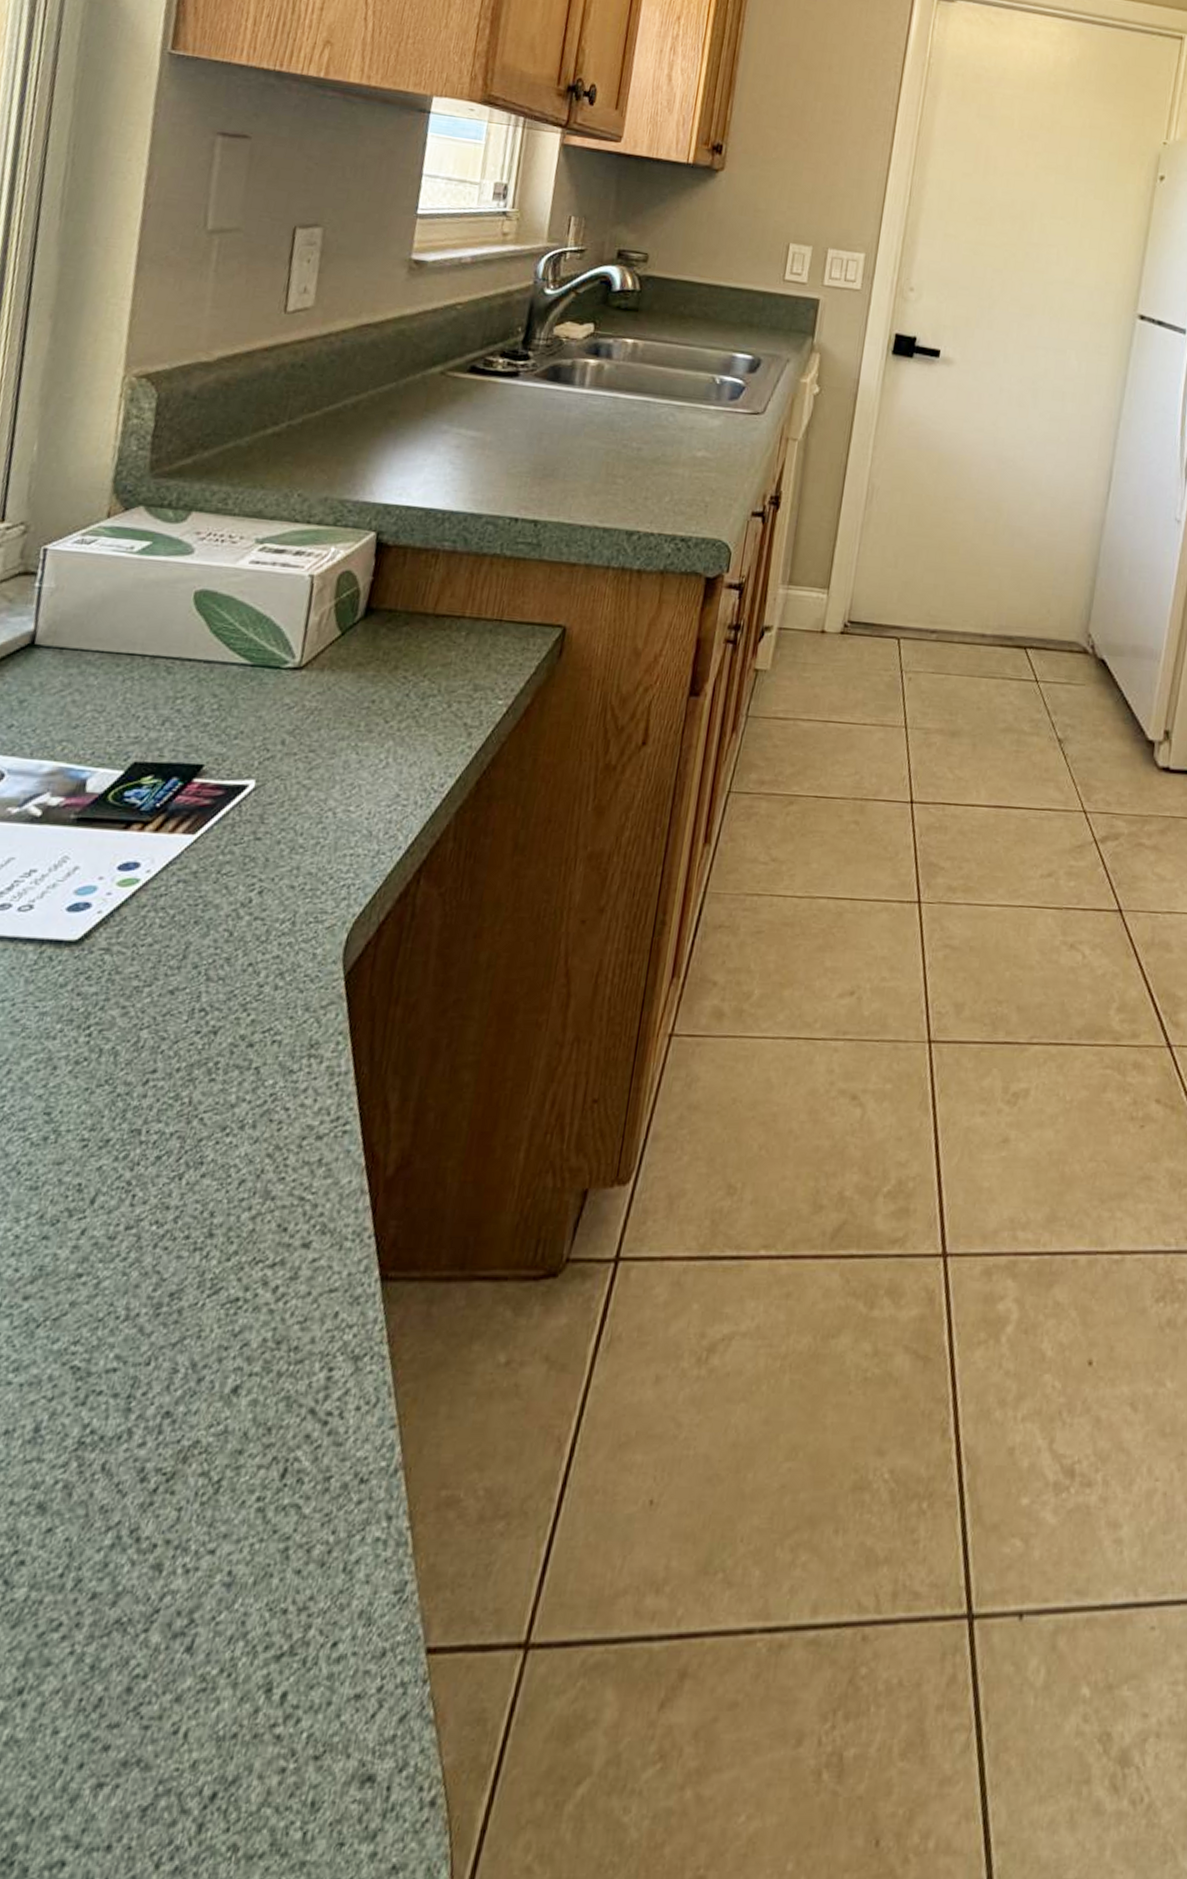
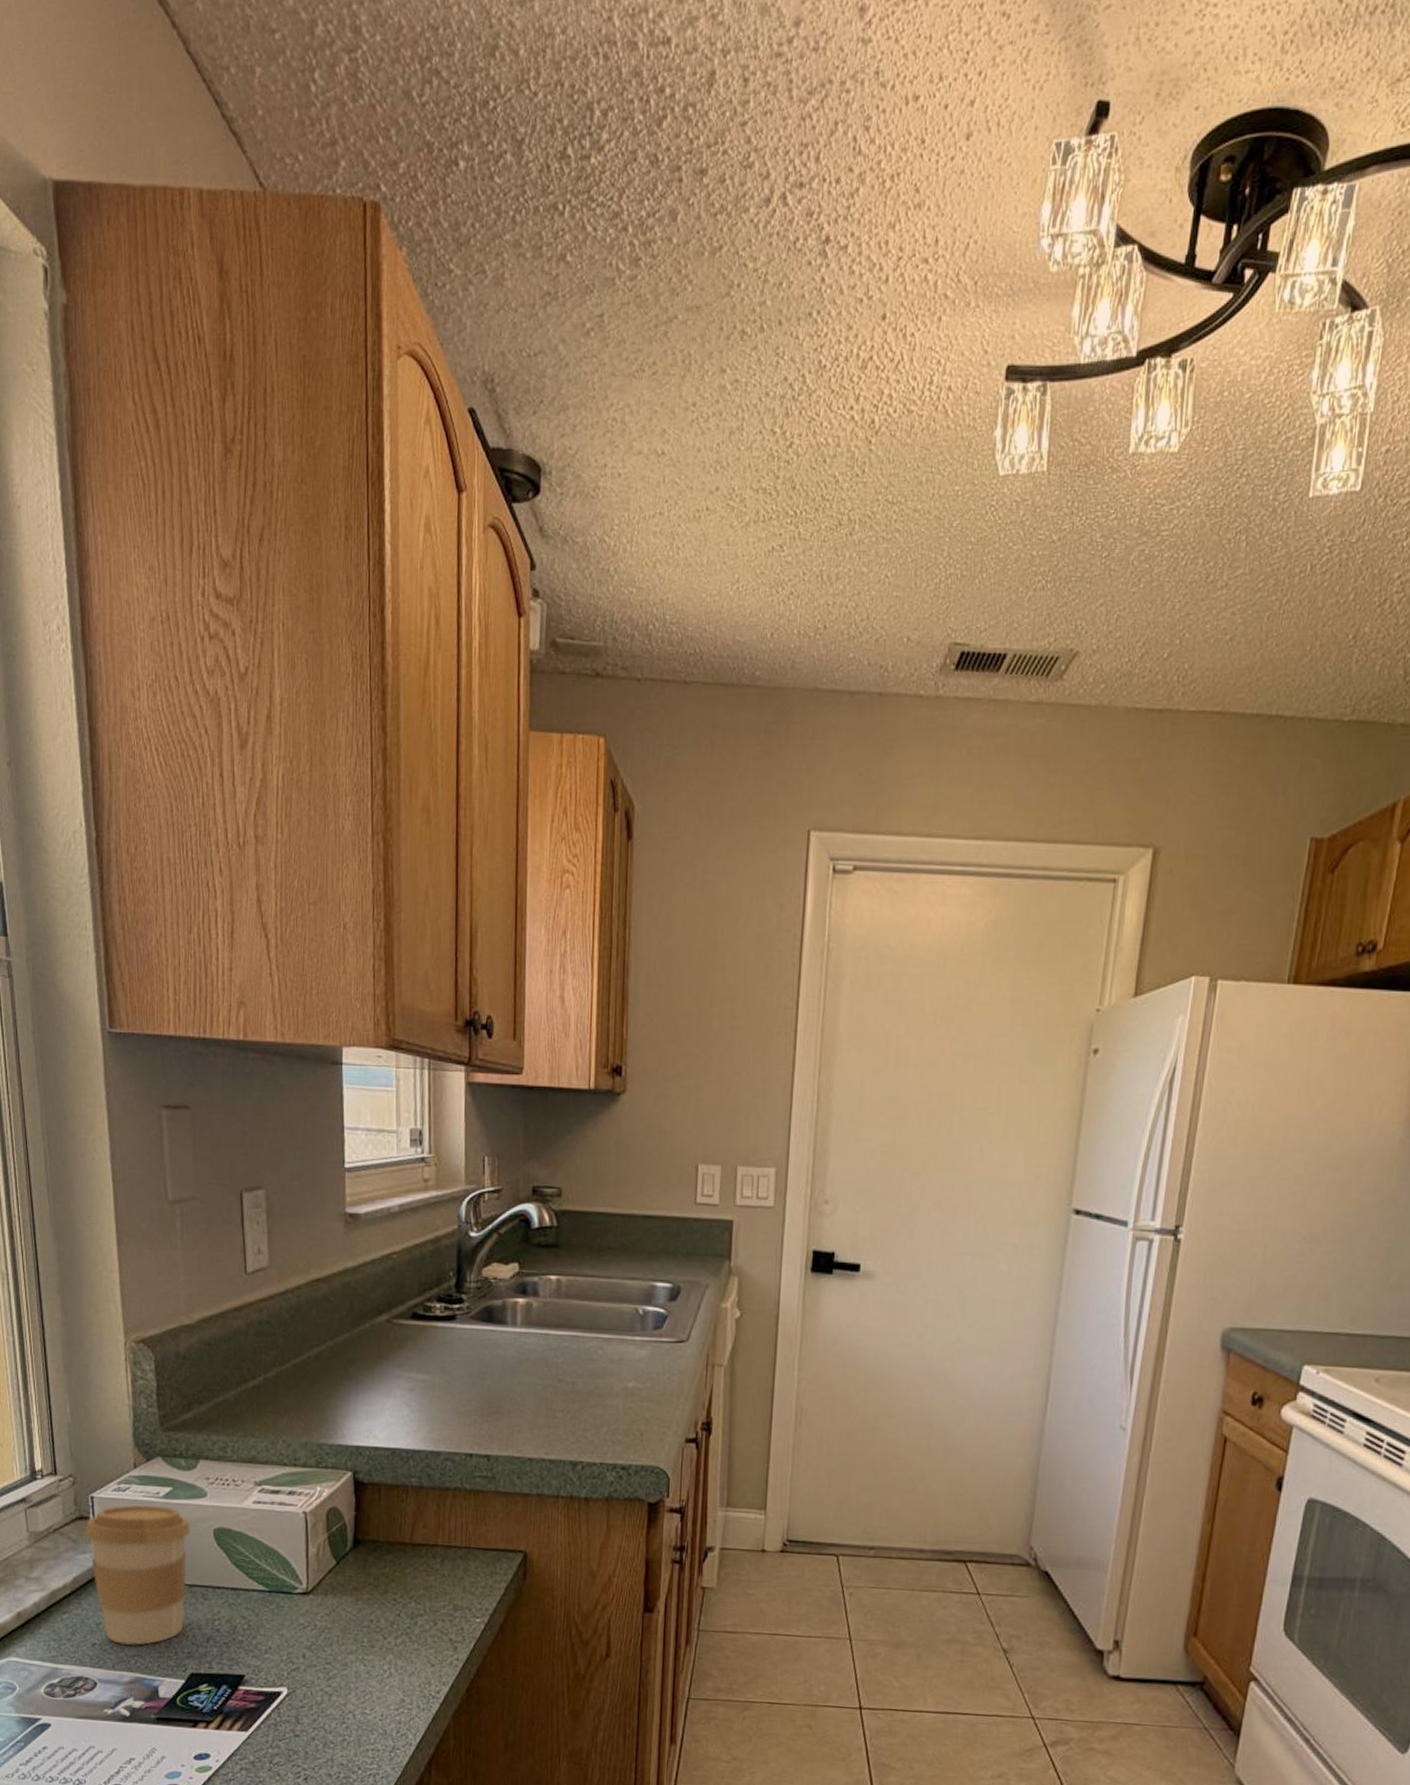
coffee cup: none [27,559,166,728] -> present [85,1504,191,1645]

